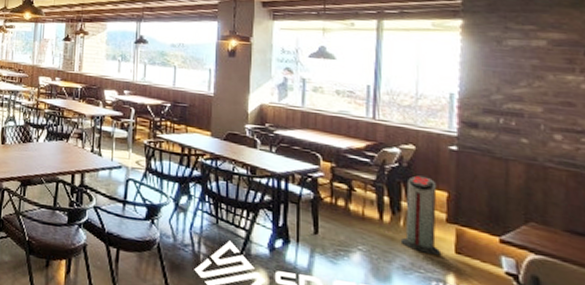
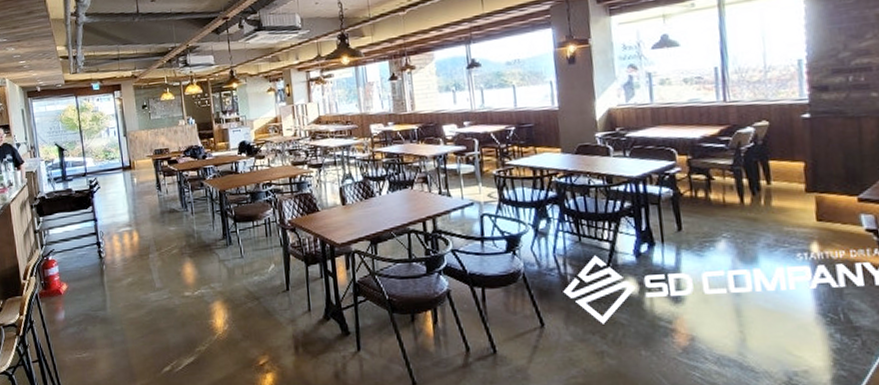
air purifier: present [400,175,440,256] -> none [762,150,803,228]

